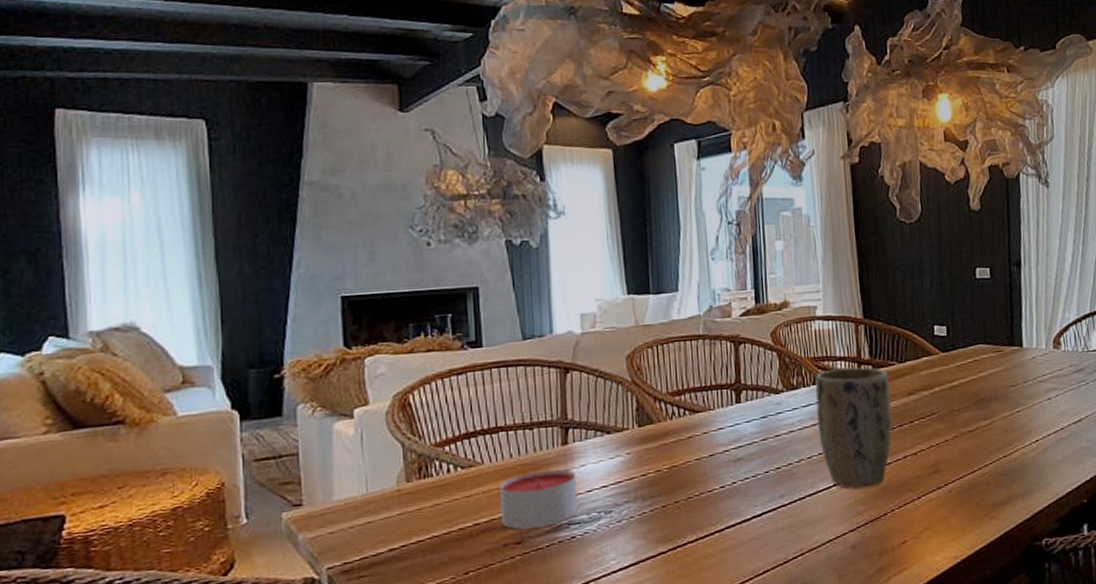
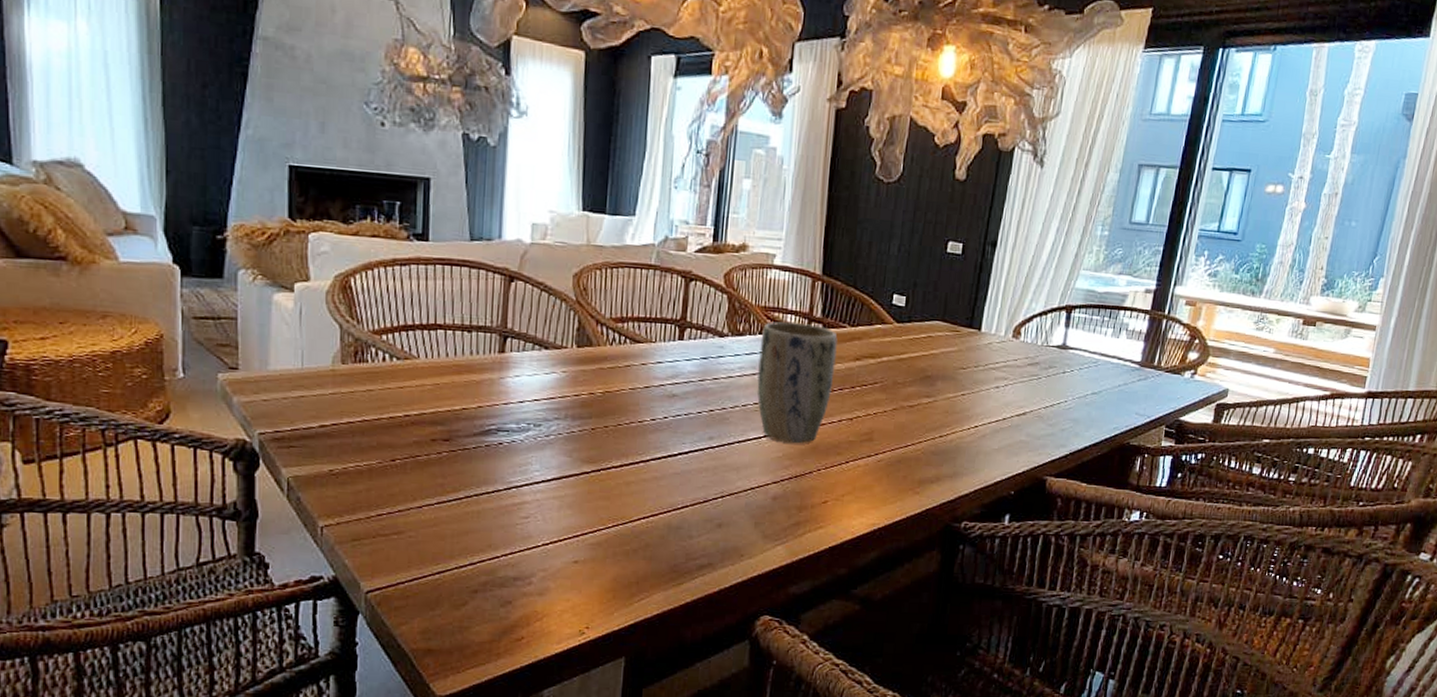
candle: present [499,469,578,529] -> none [432,374,510,429]

